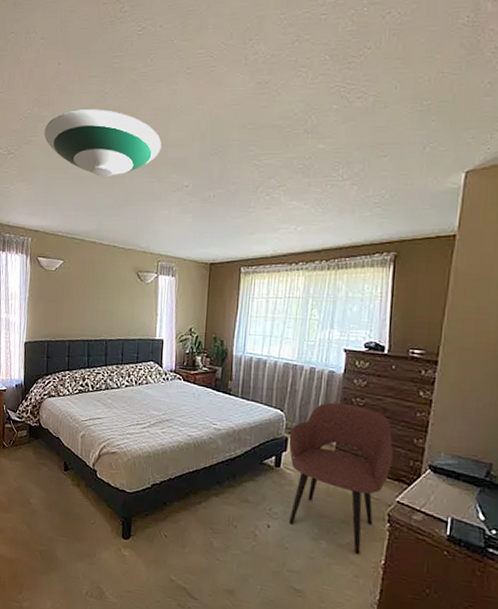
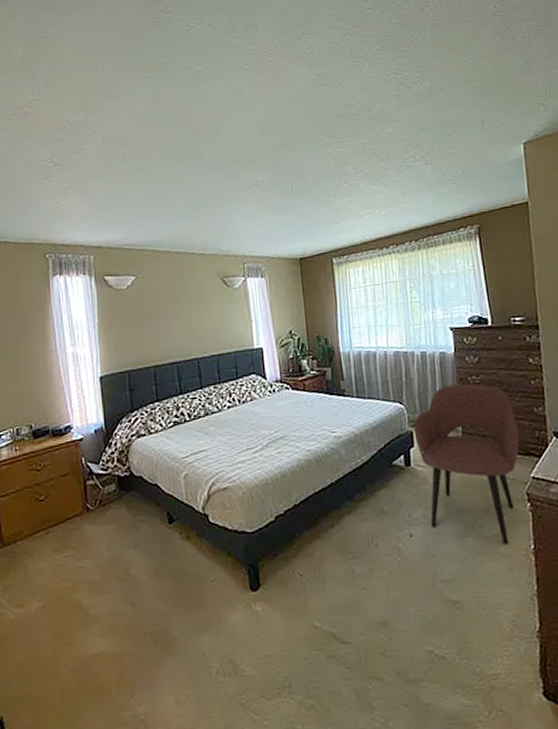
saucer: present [44,109,162,176] -> none [94,110,229,181]

